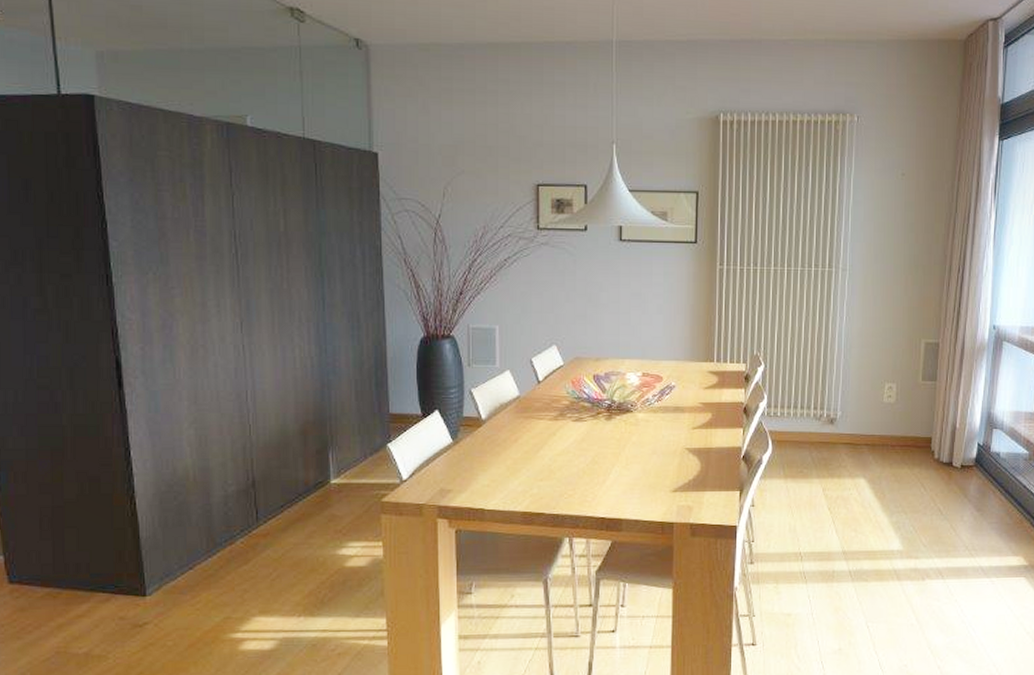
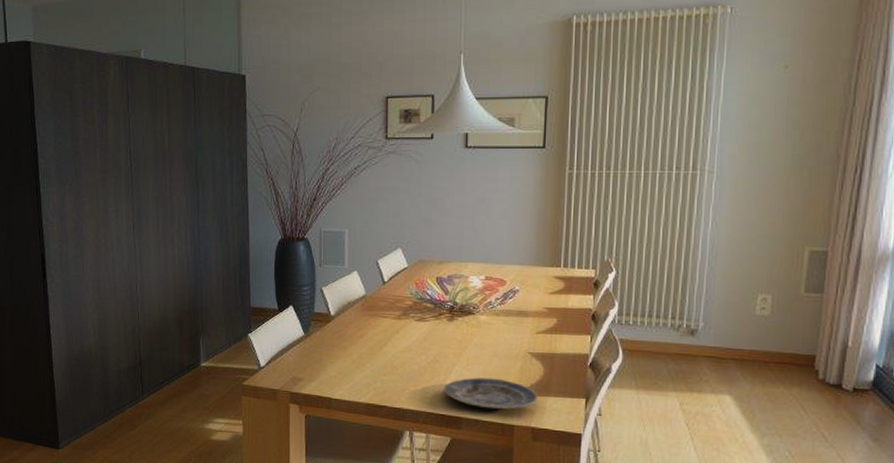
plate: none [603,476,696,508] -> present [443,377,539,410]

